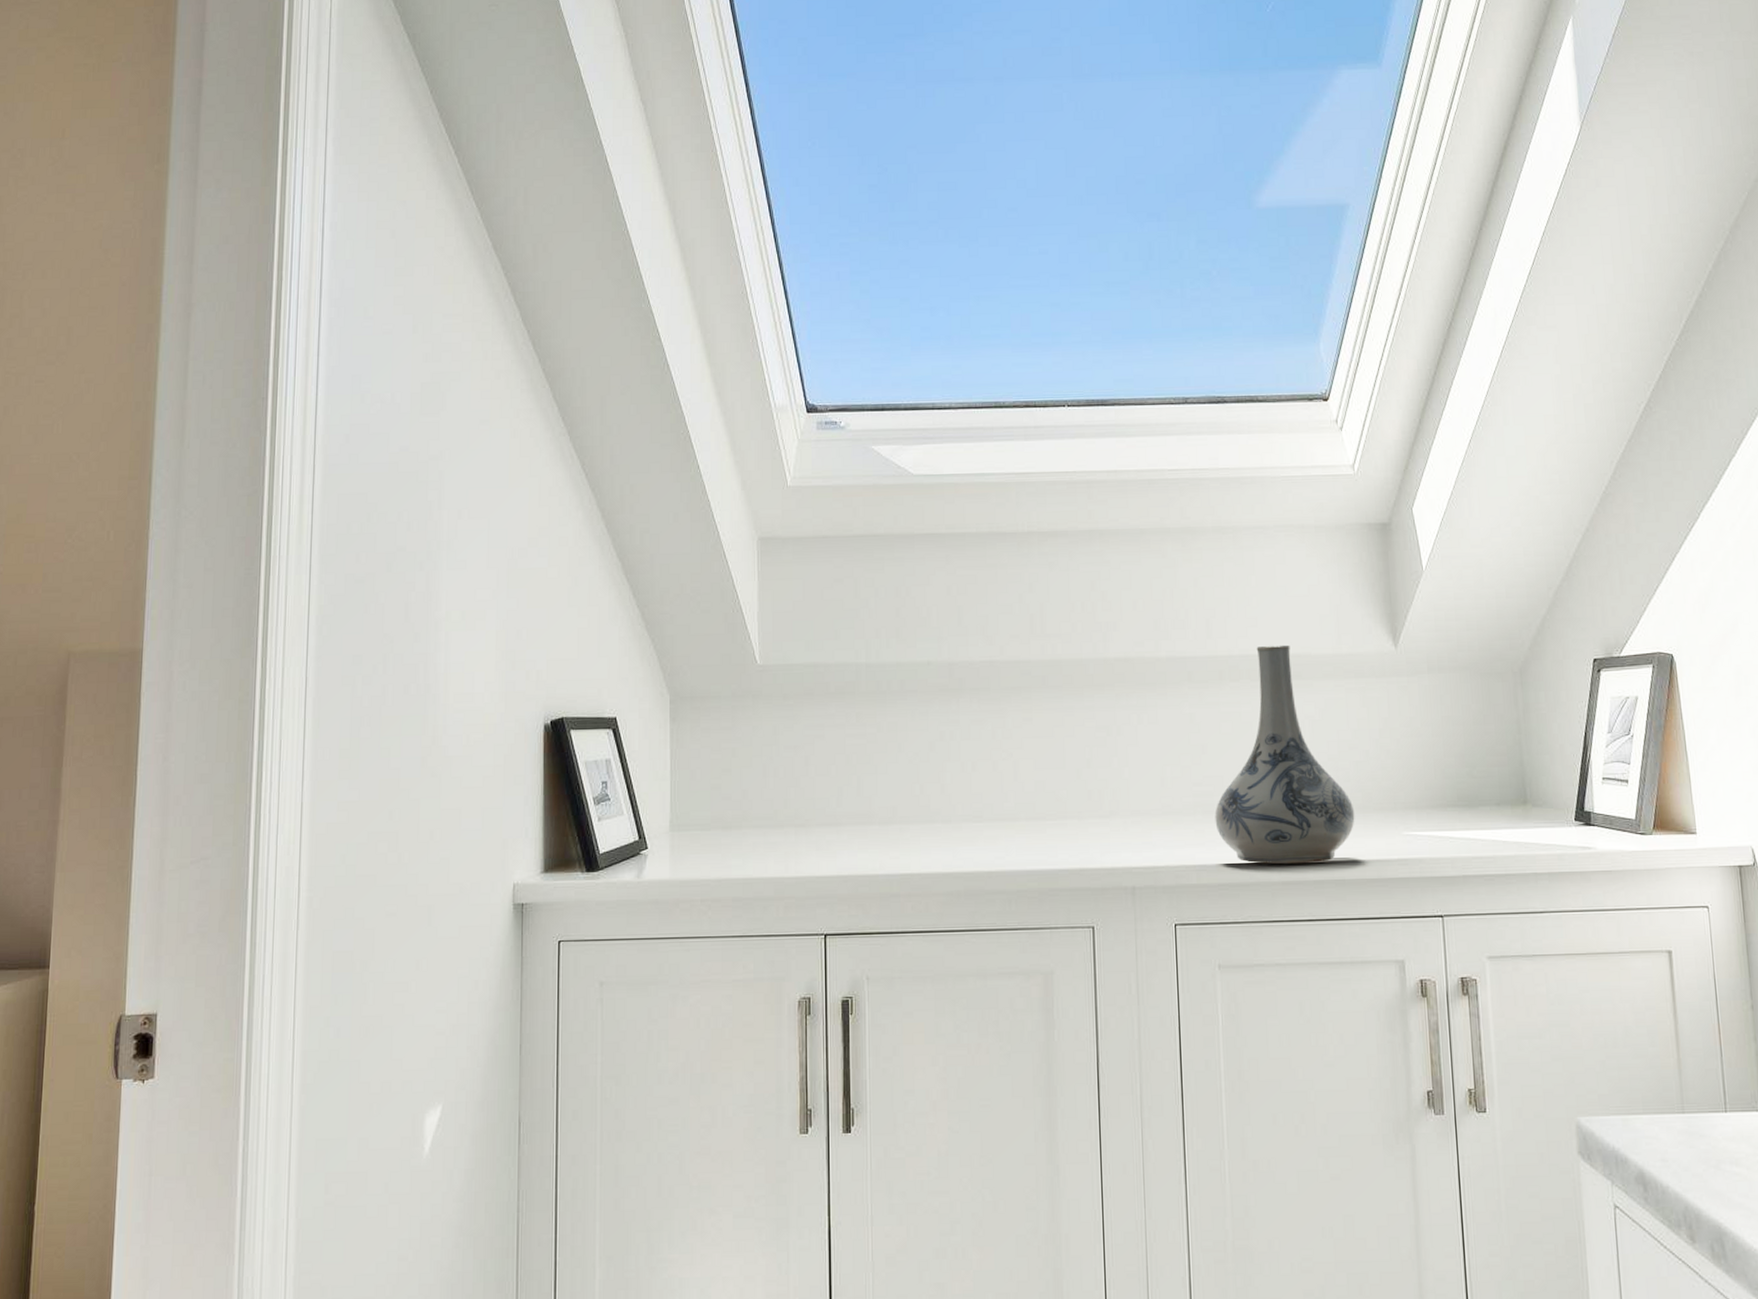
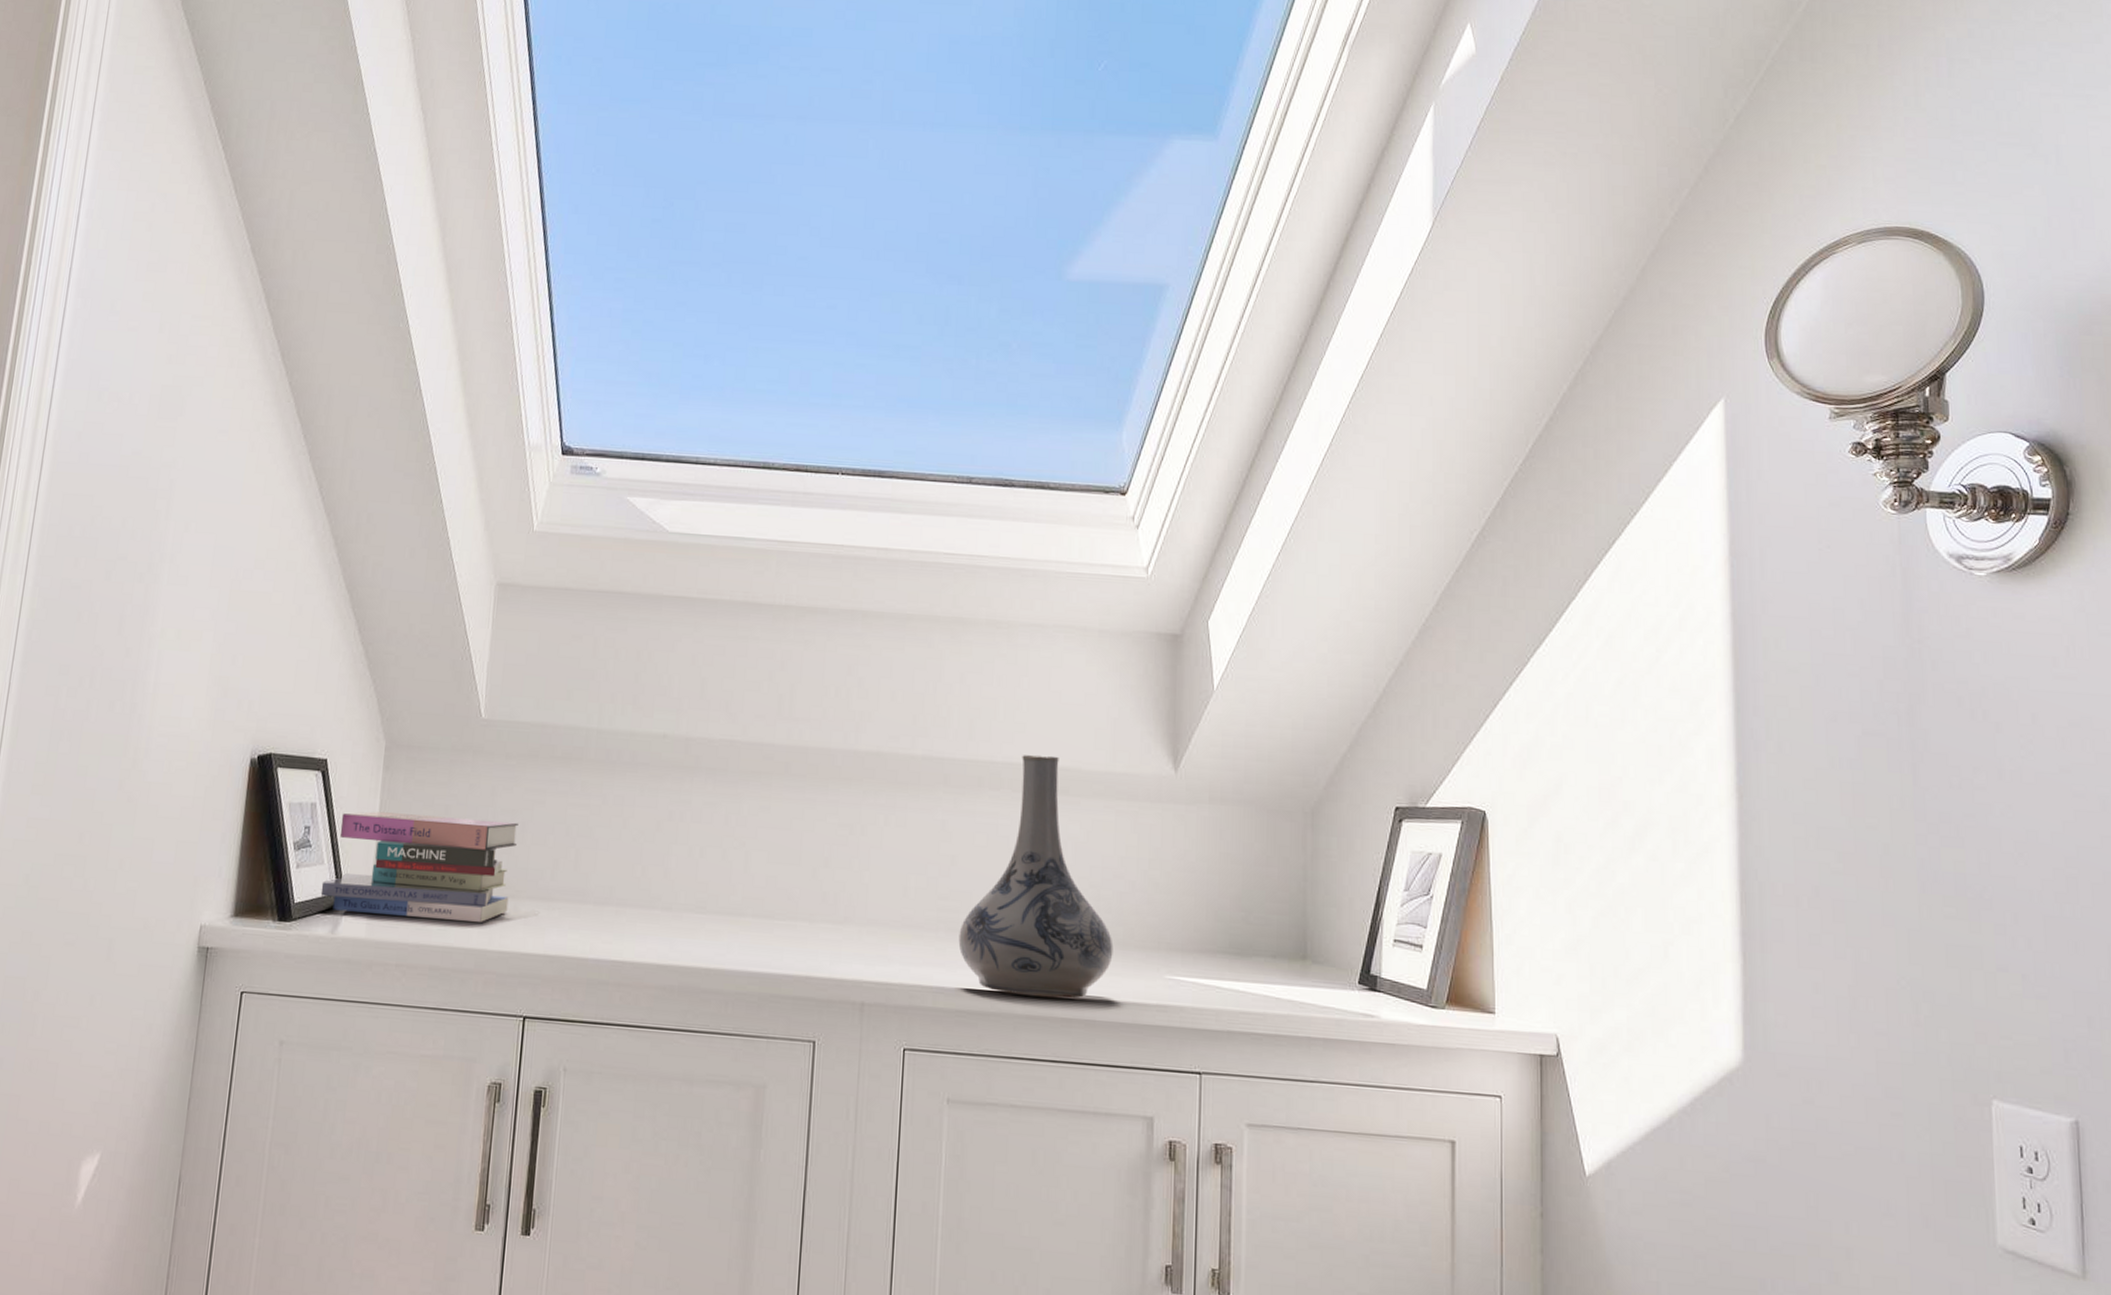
books: none [623,757,802,856] -> present [320,811,519,924]

